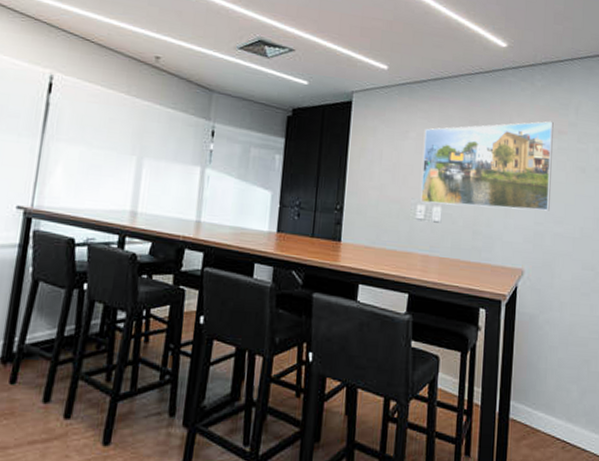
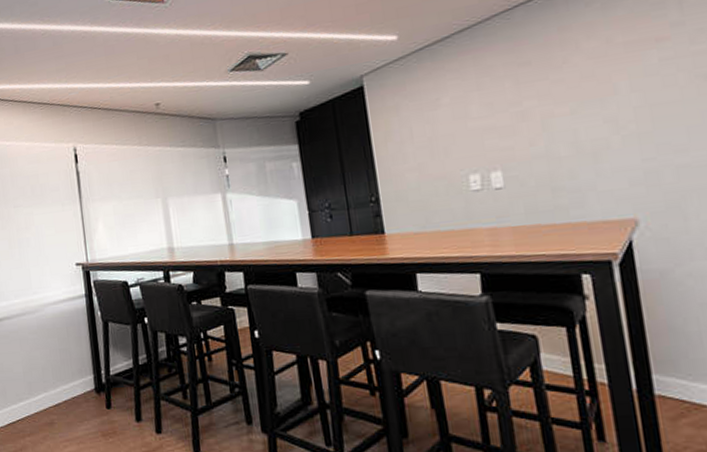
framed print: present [420,121,554,211] -> none [459,29,663,173]

